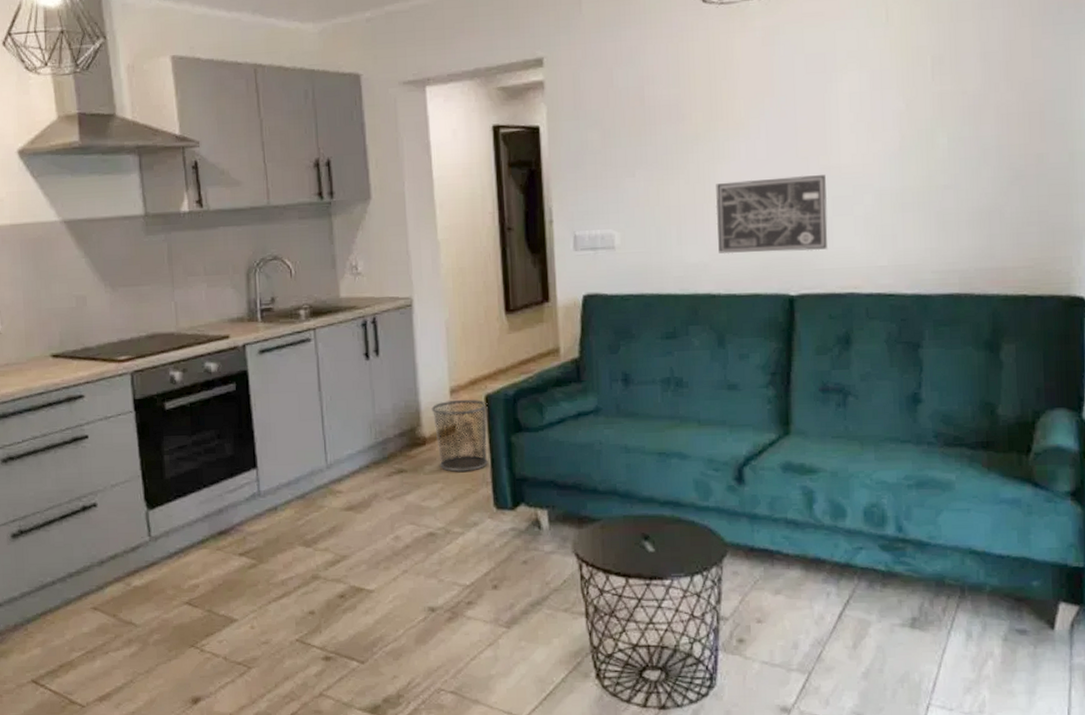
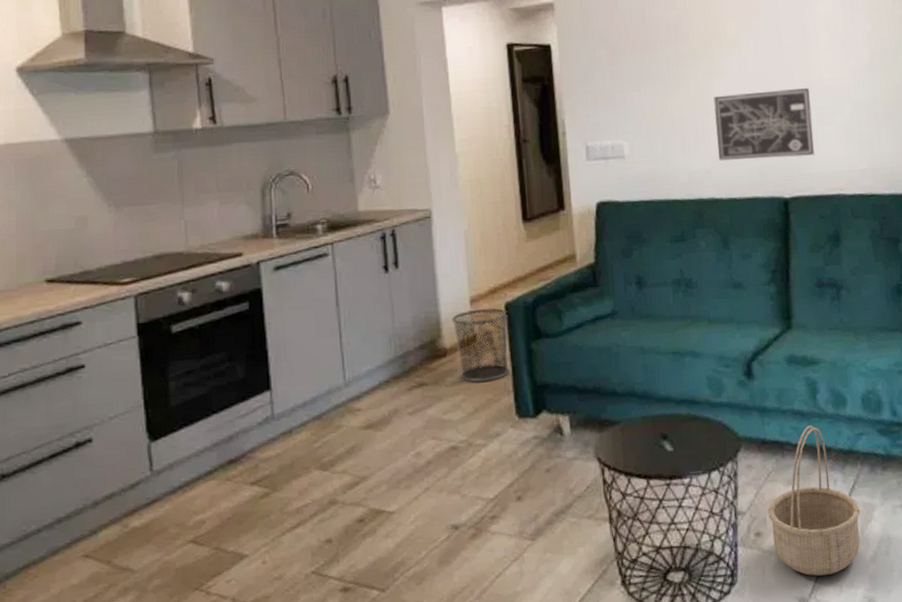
basket: none [753,536,854,687] -> present [768,425,860,576]

